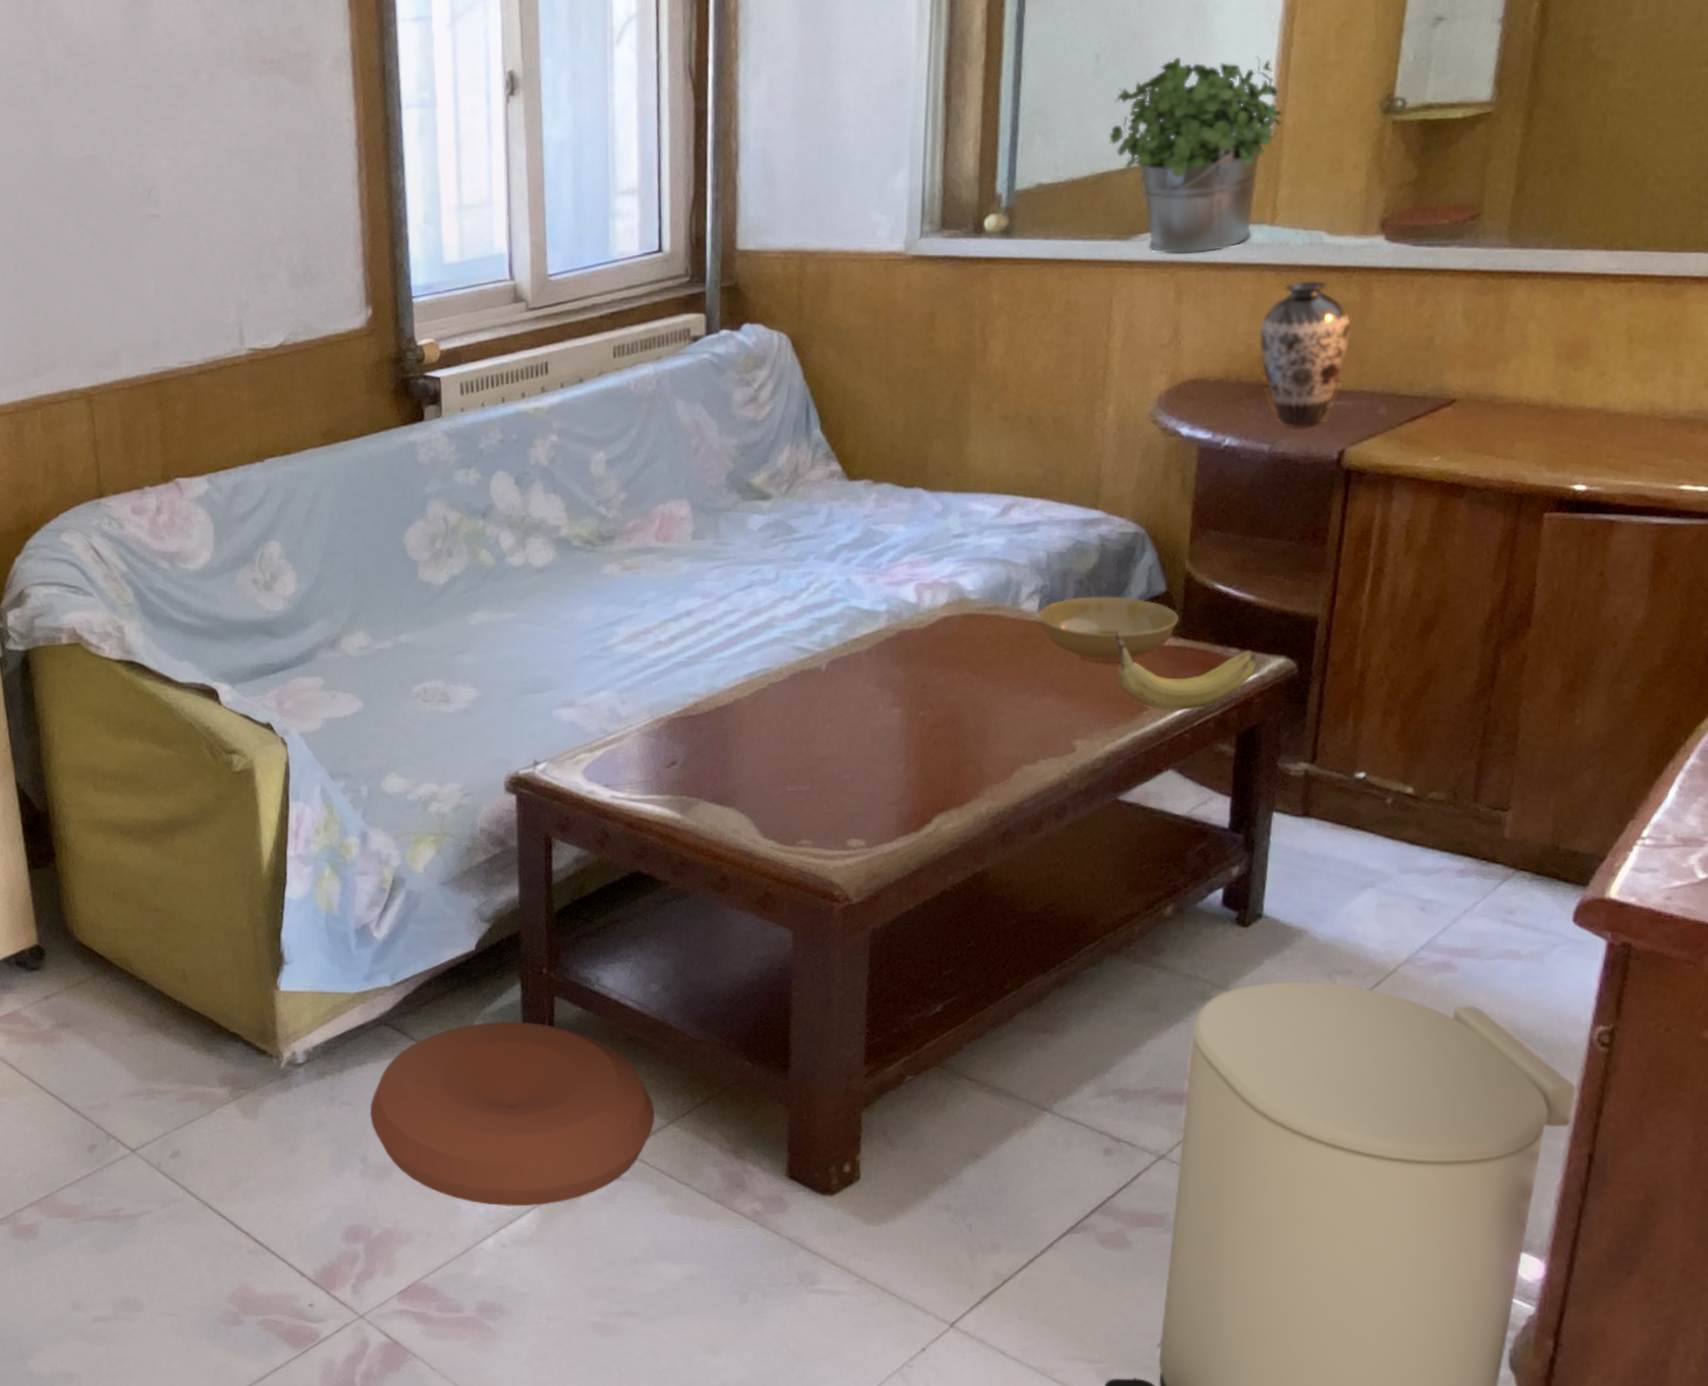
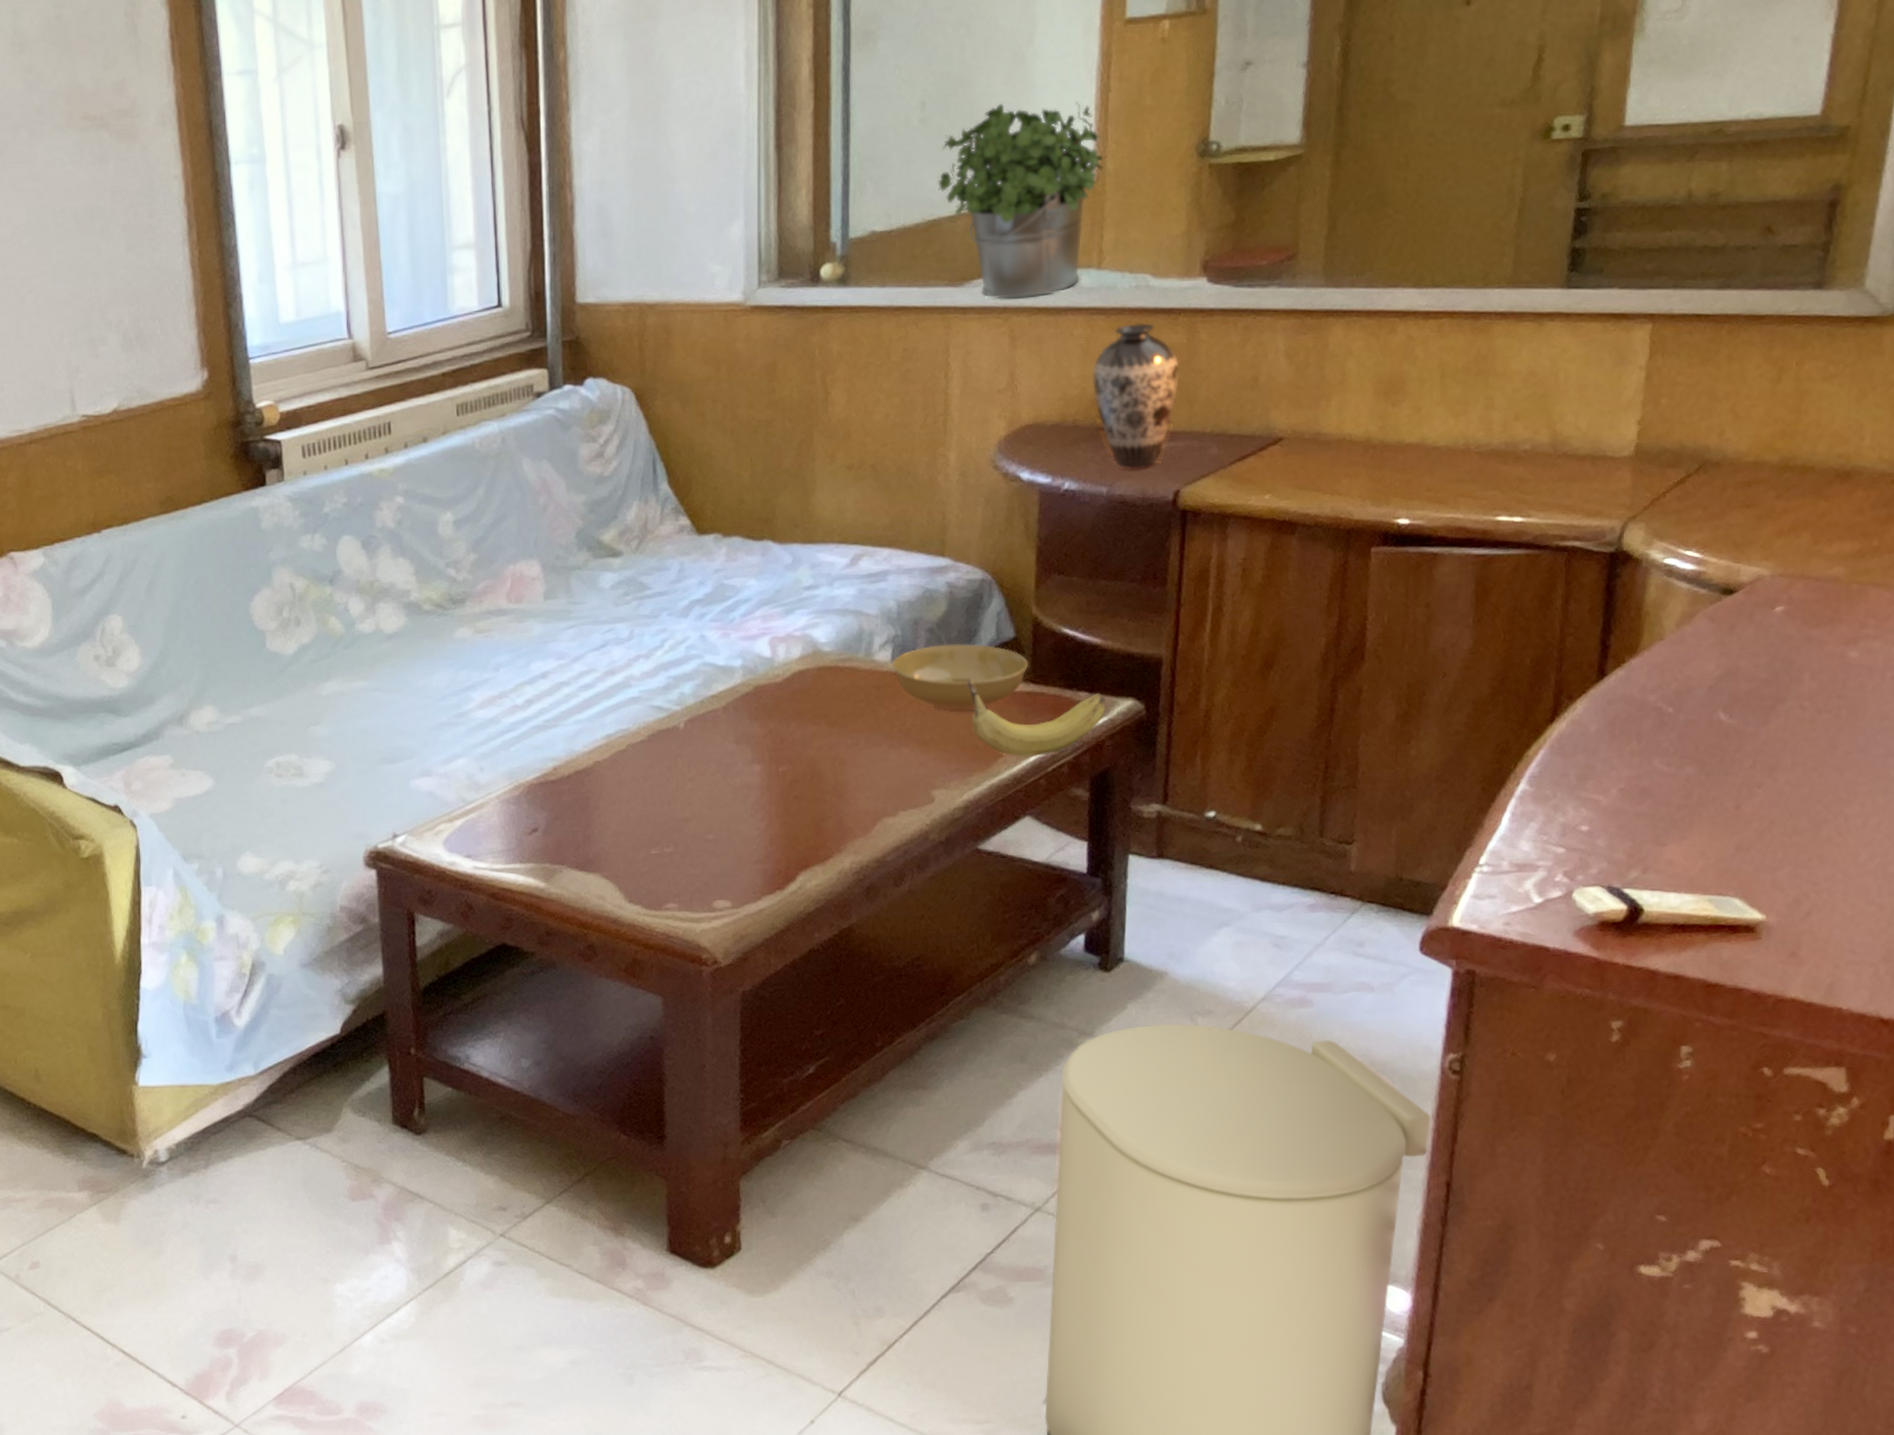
cushion: present [369,1021,655,1207] -> none [237,1105,532,1300]

